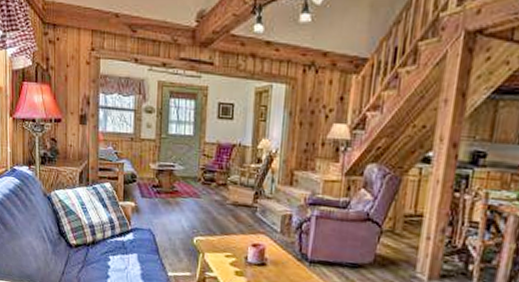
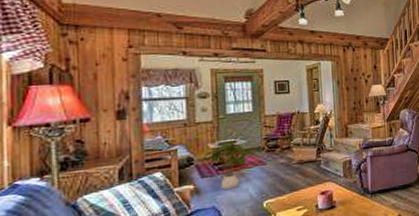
house plant: none [143,164,192,215] -> present [202,141,256,189]

